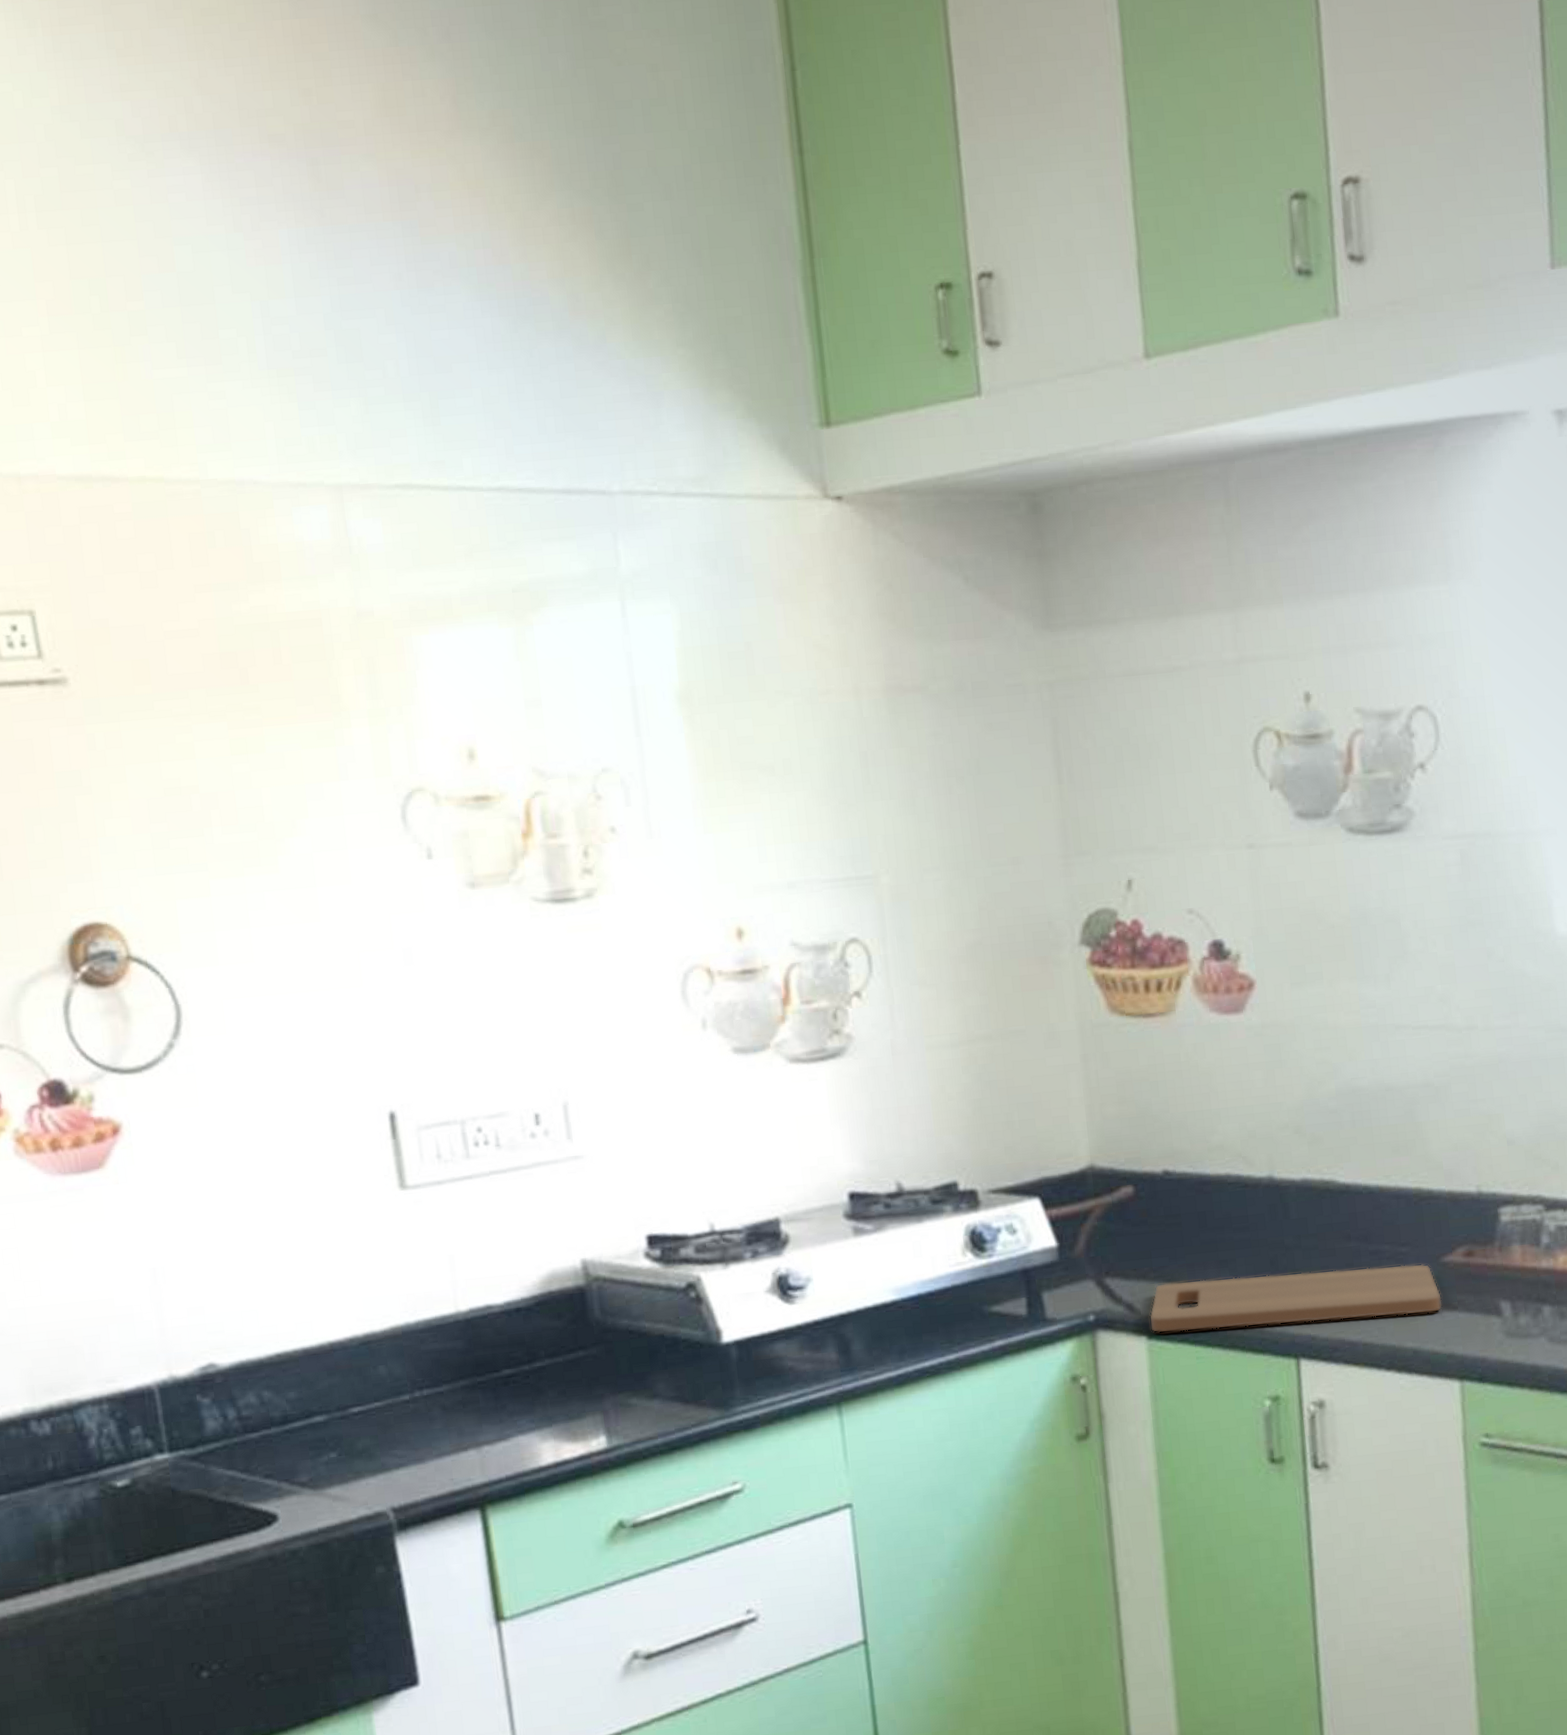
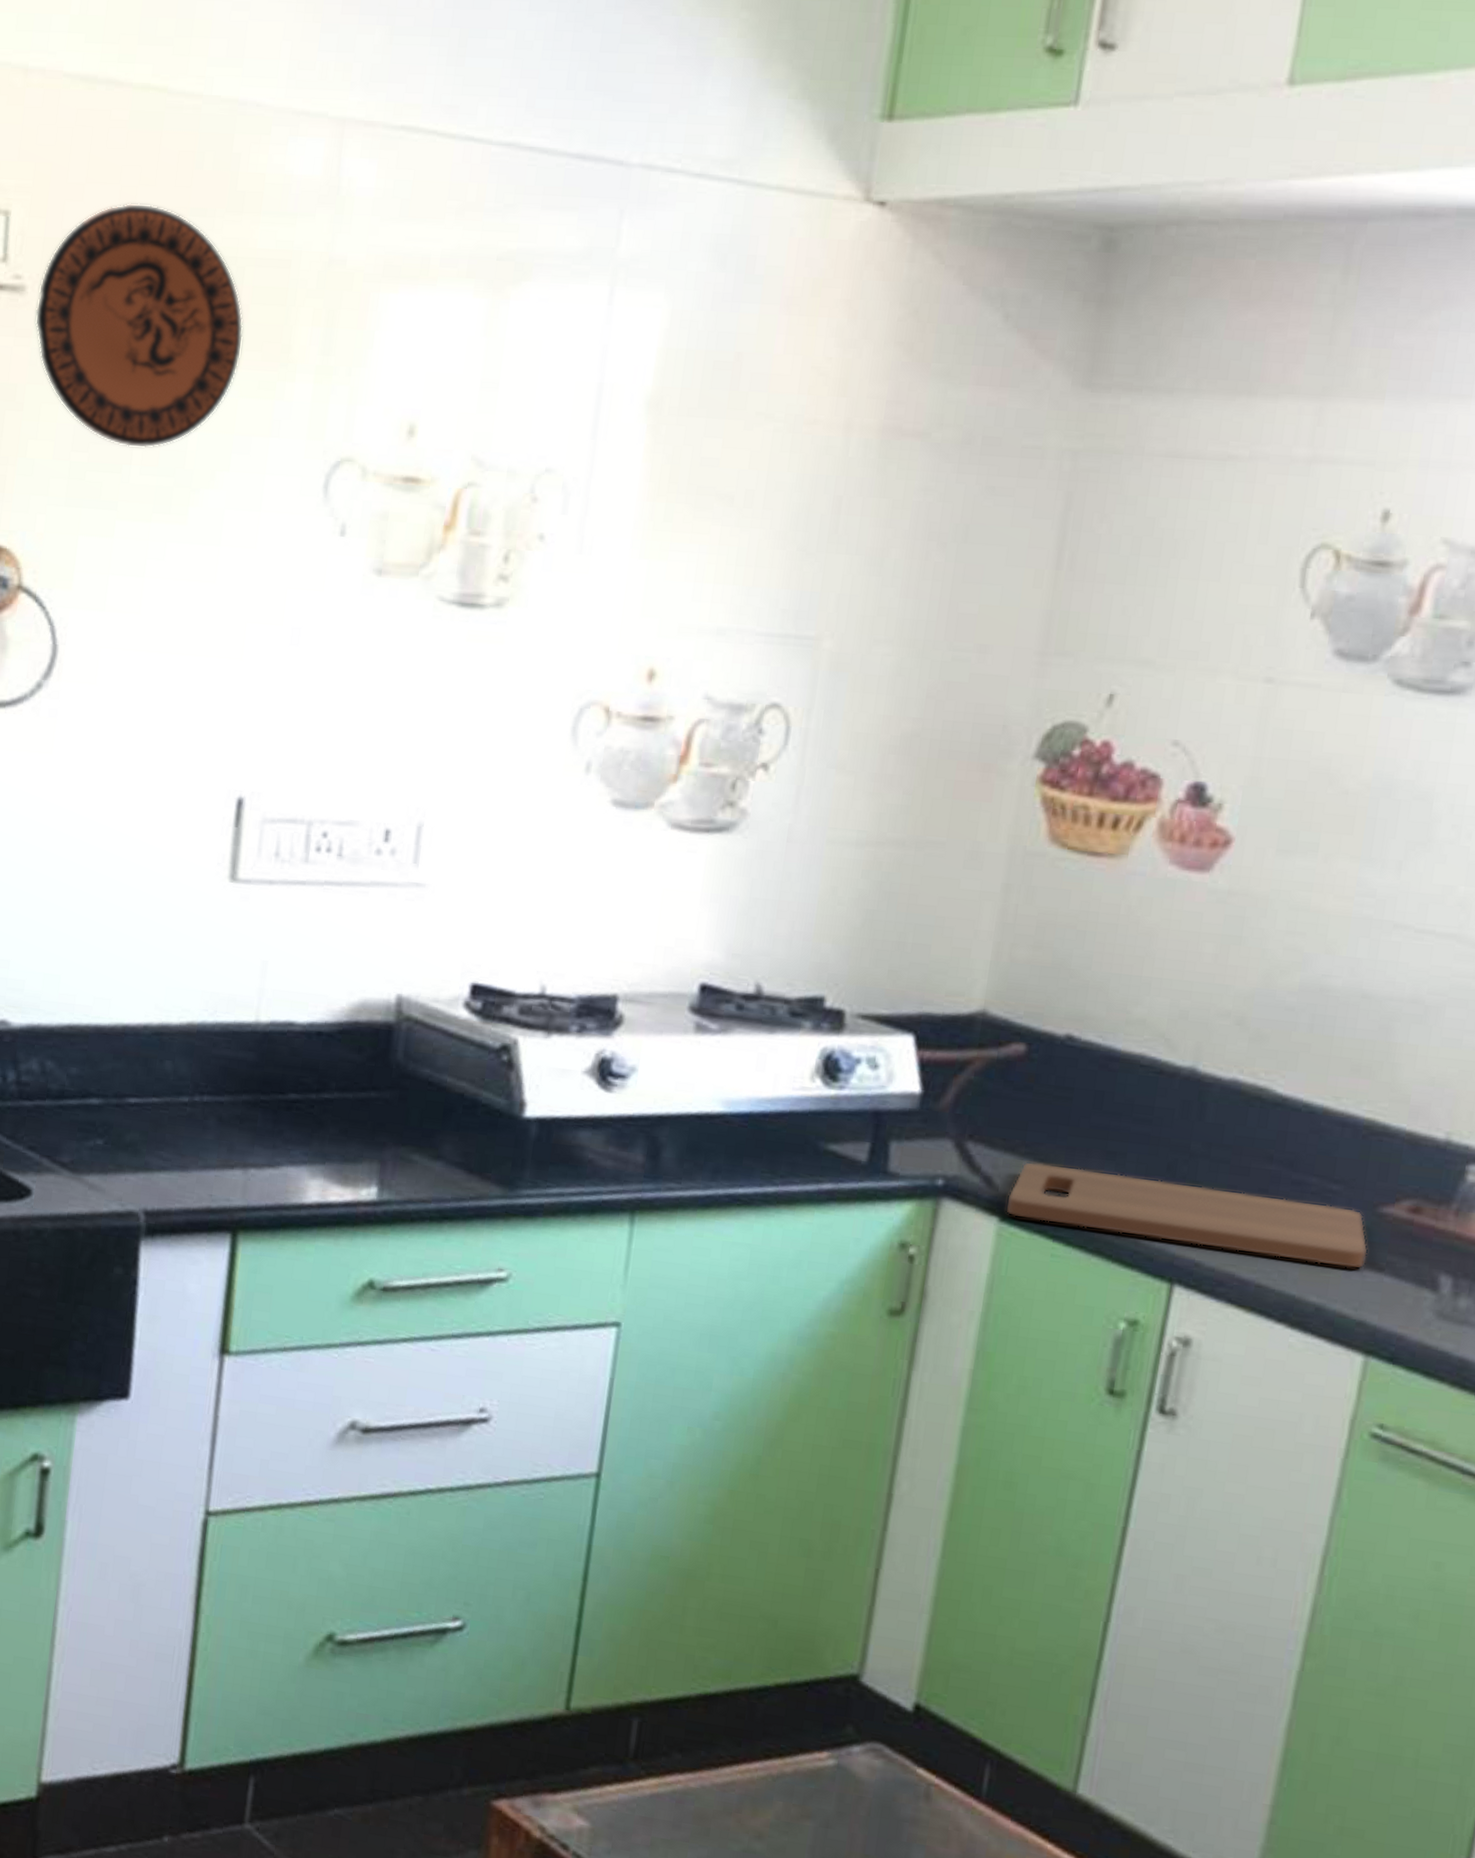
decorative plate: none [80,586,294,811] -> present [35,203,244,449]

